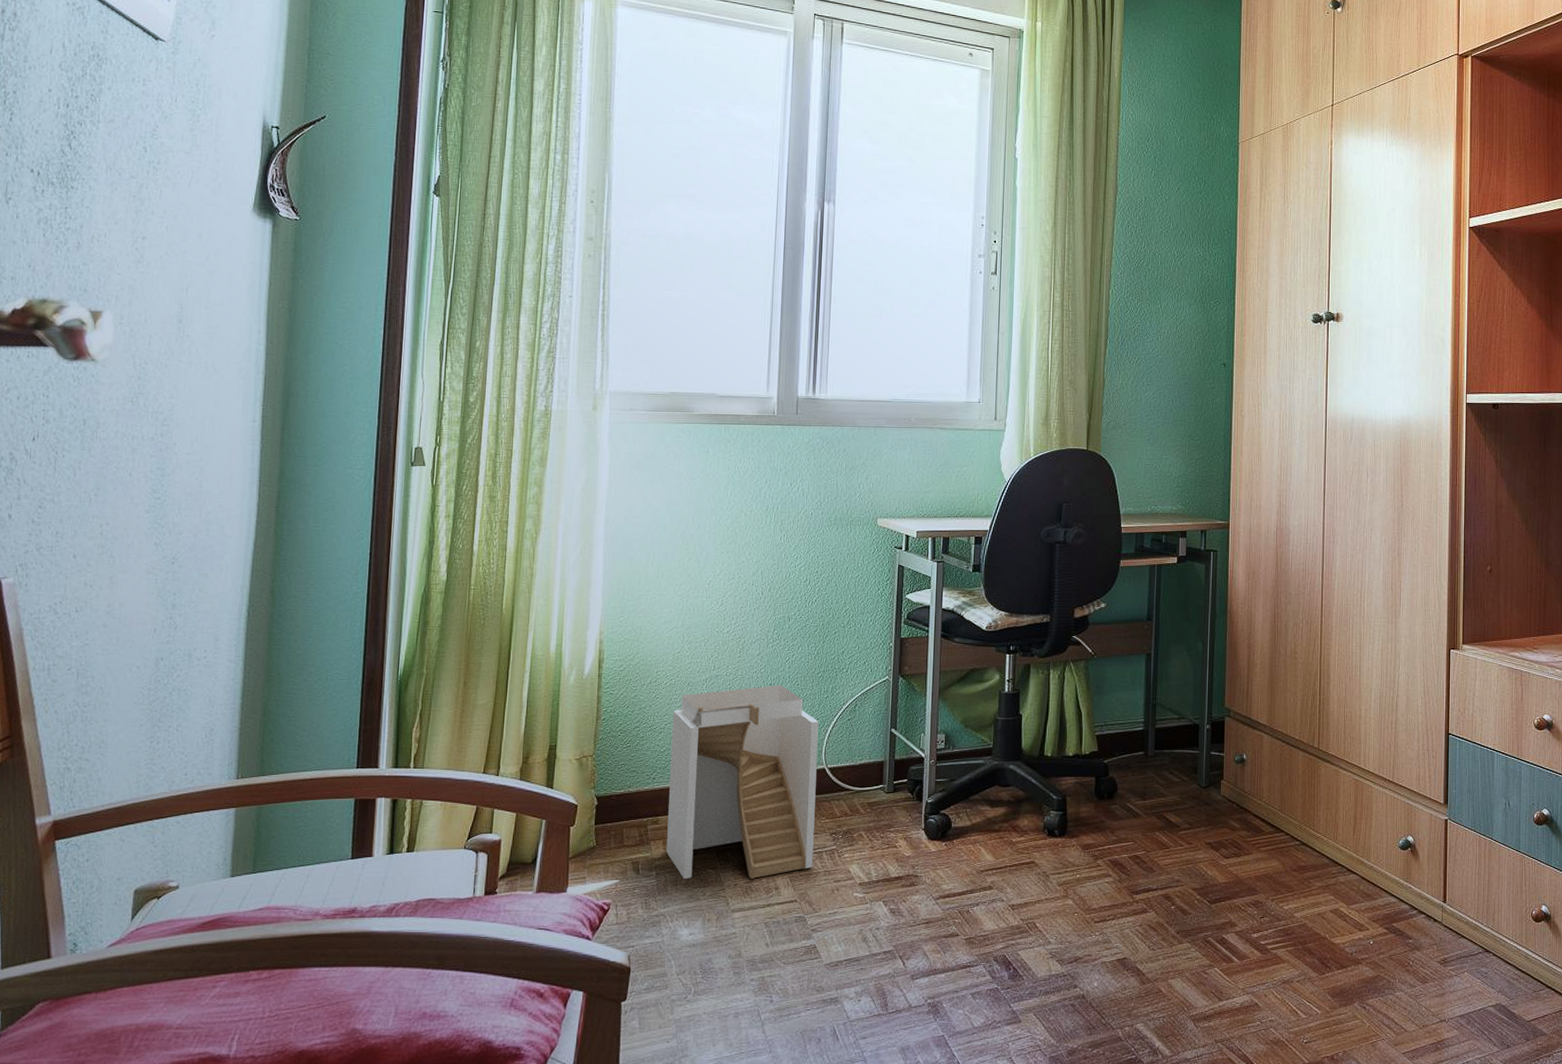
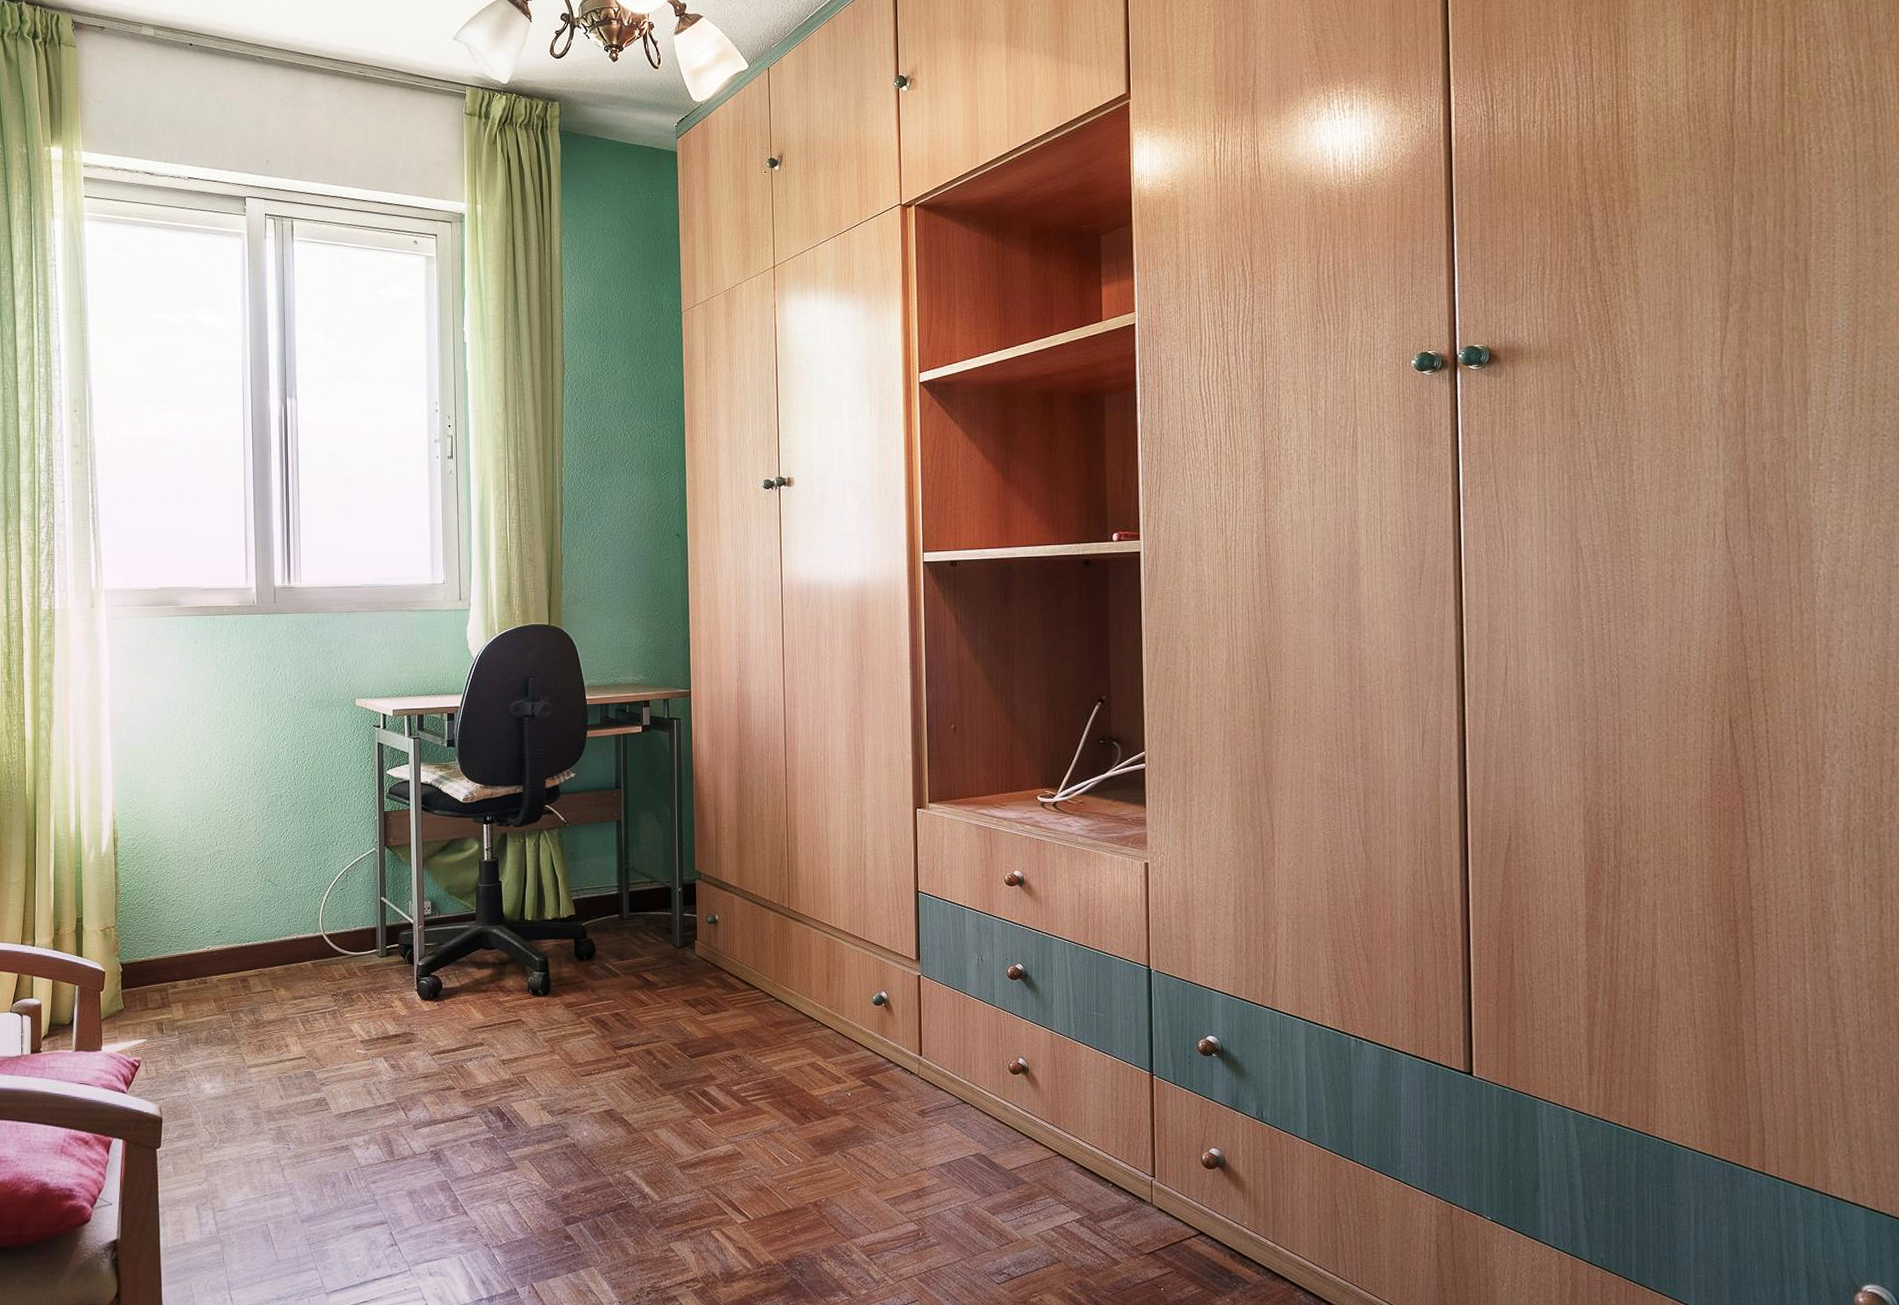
staircase: present [666,685,819,879] -> none [182,859,318,1038]

